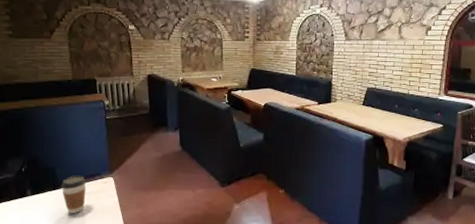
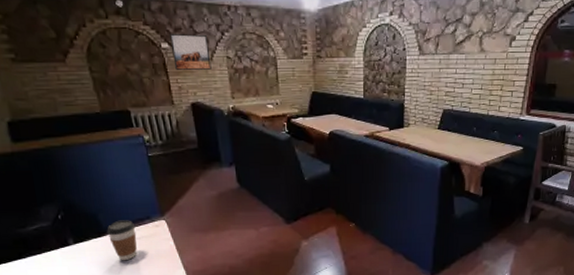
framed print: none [136,18,168,48] -> present [170,34,212,70]

